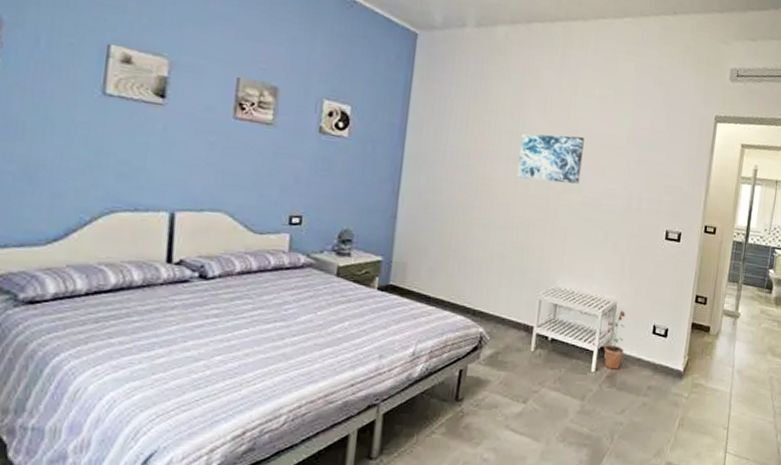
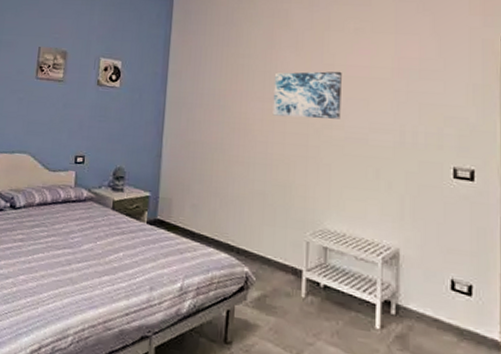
potted plant: present [604,310,626,370] -> none [389,258,415,329]

